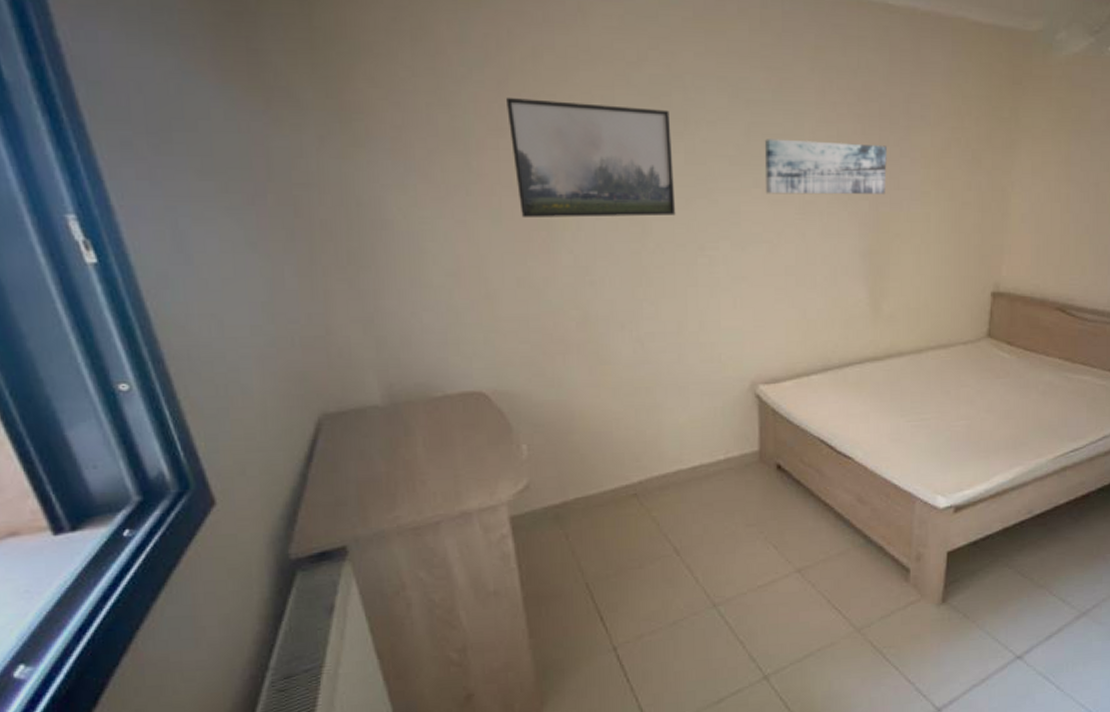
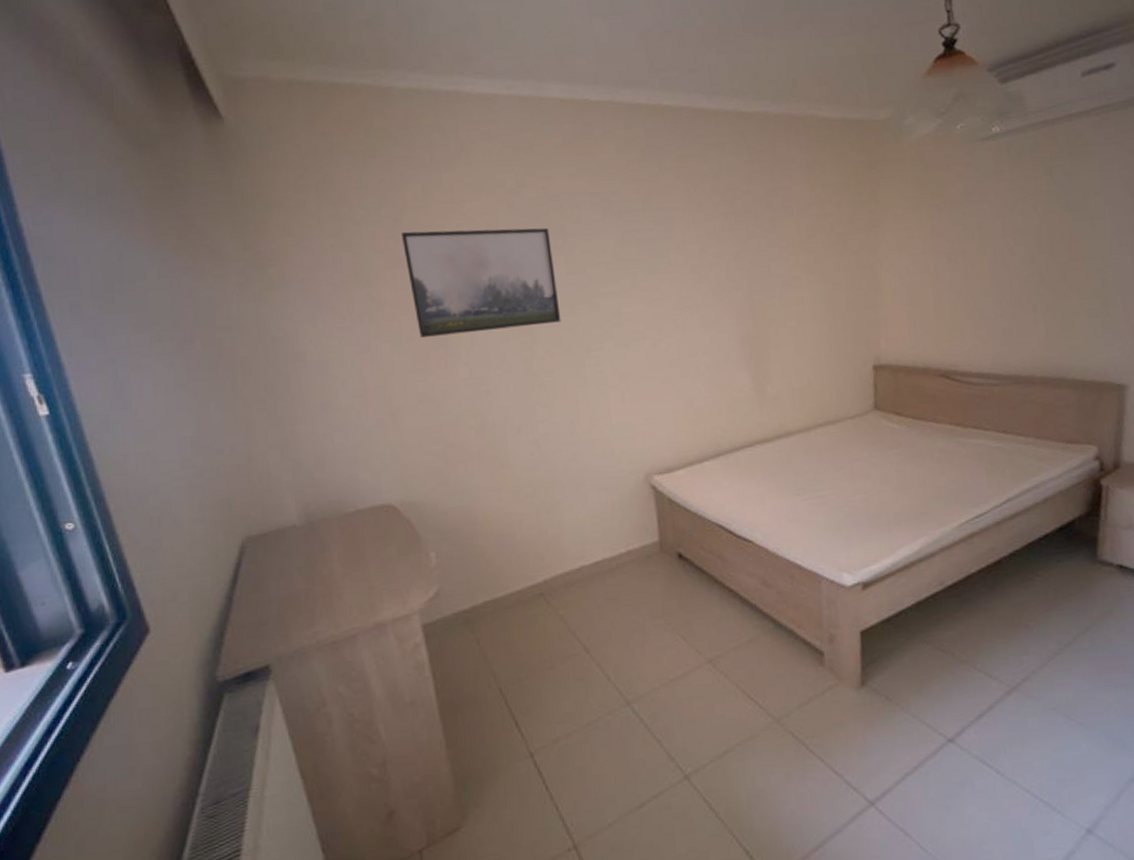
wall art: present [764,139,887,195] -> none [638,238,758,294]

